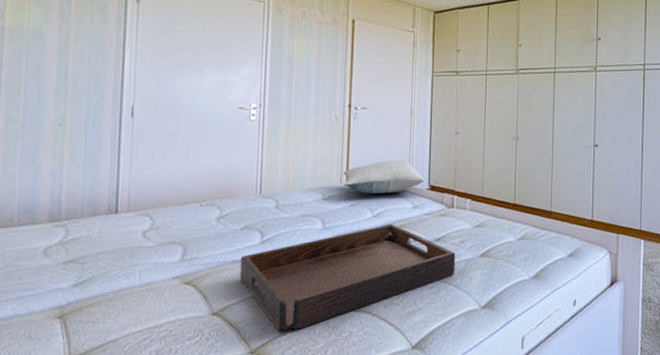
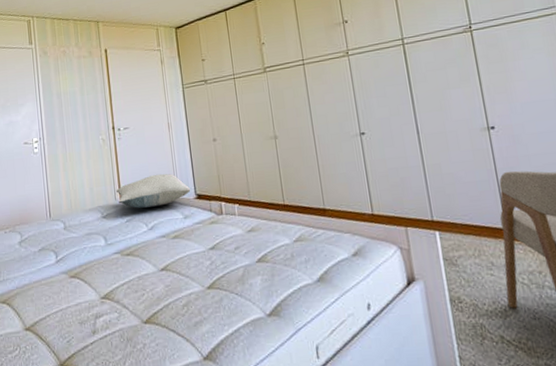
serving tray: present [239,223,456,332] -> none [41,235,235,344]

